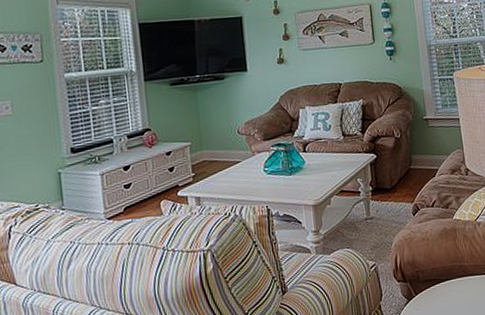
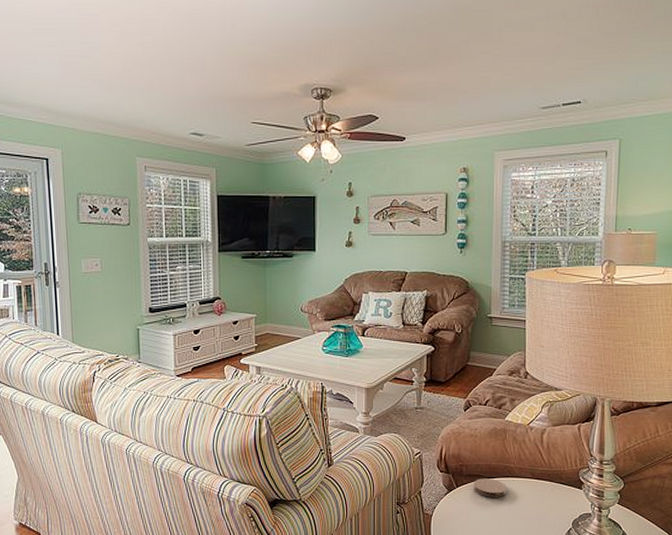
coaster: none [431,280,465,301] -> present [473,478,508,497]

